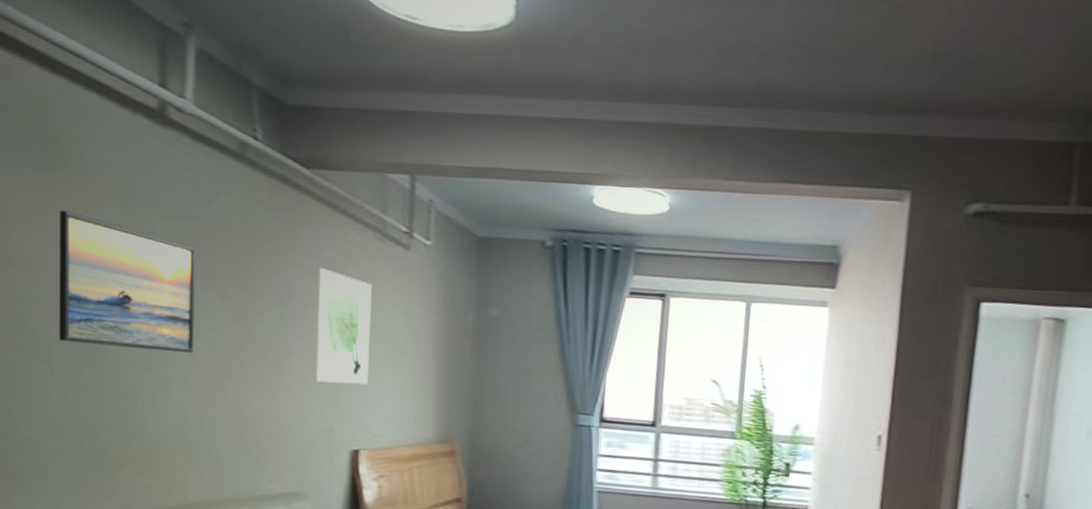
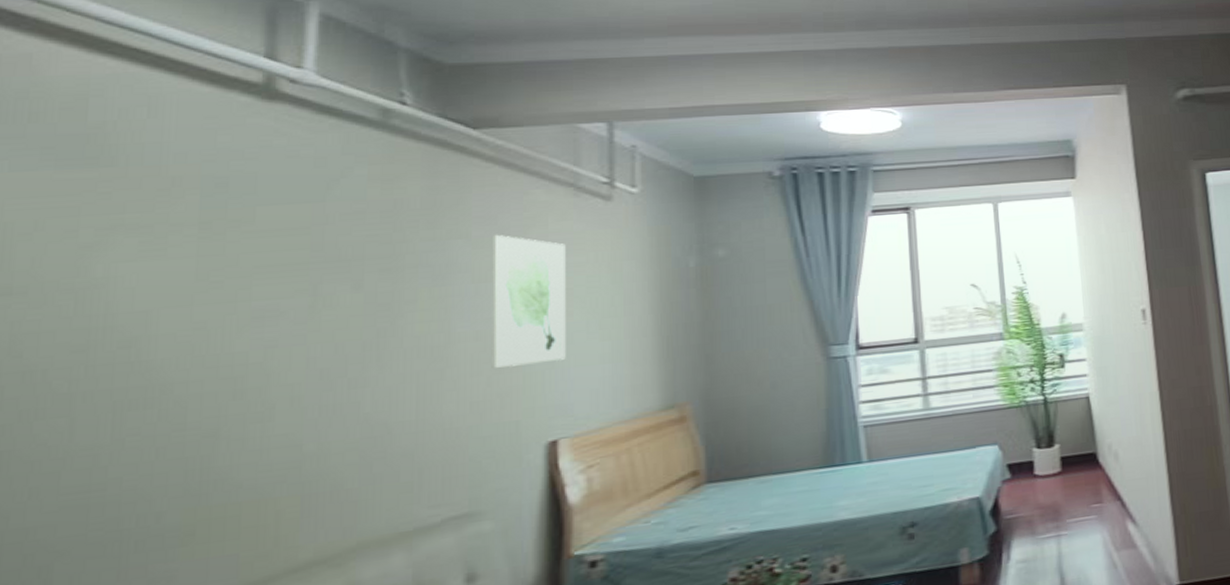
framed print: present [58,211,196,353] -> none [87,215,316,384]

